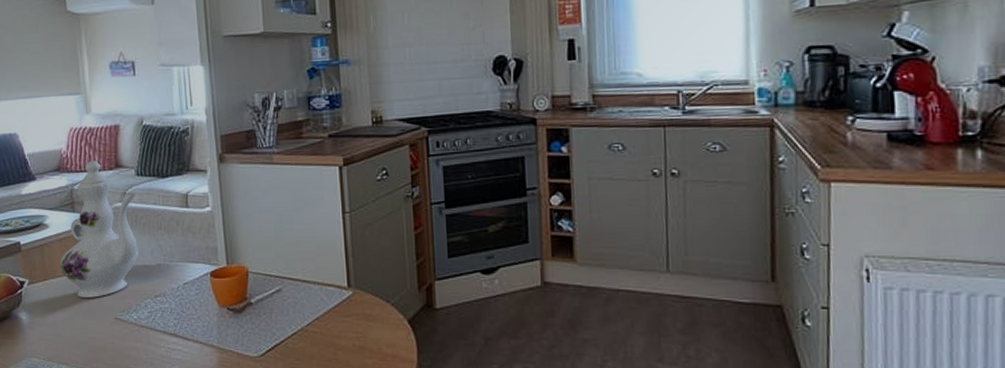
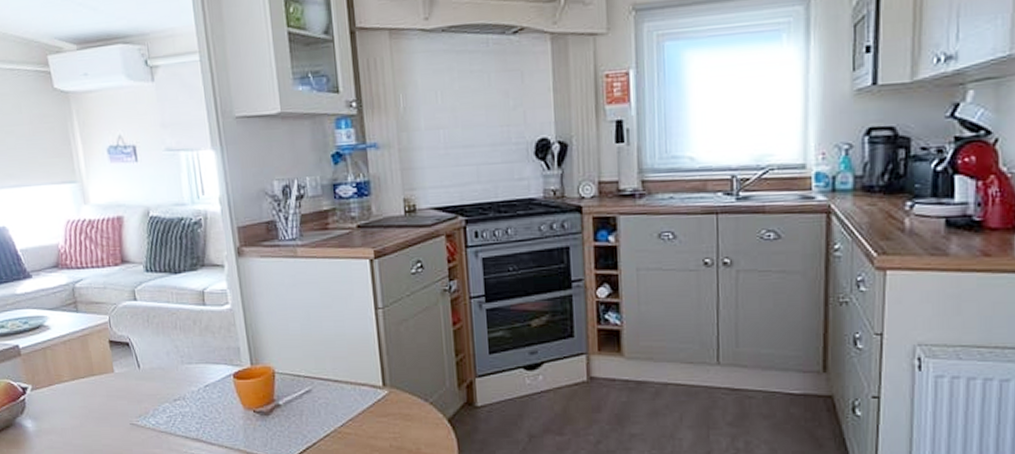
ewer: present [59,160,139,298] -> none [65,256,153,403]

